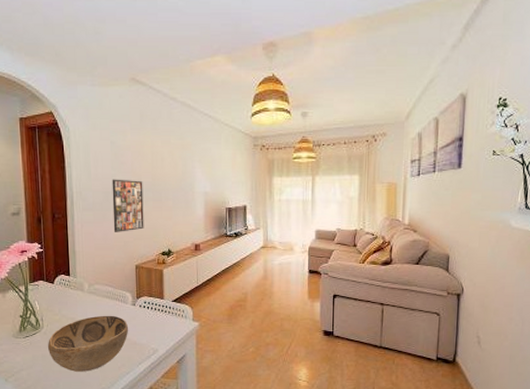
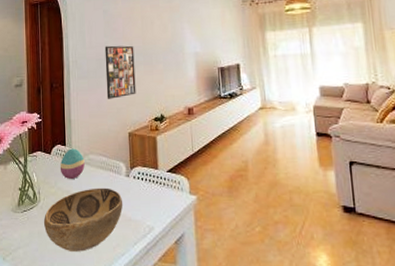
decorative egg: none [63,278,90,307] -> present [60,148,85,179]

